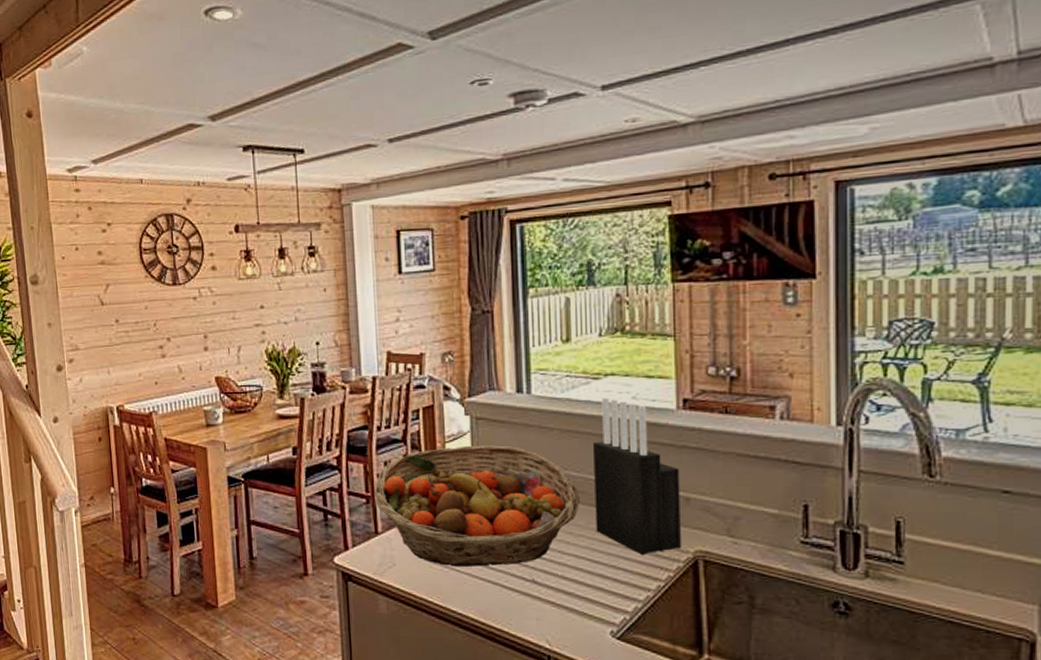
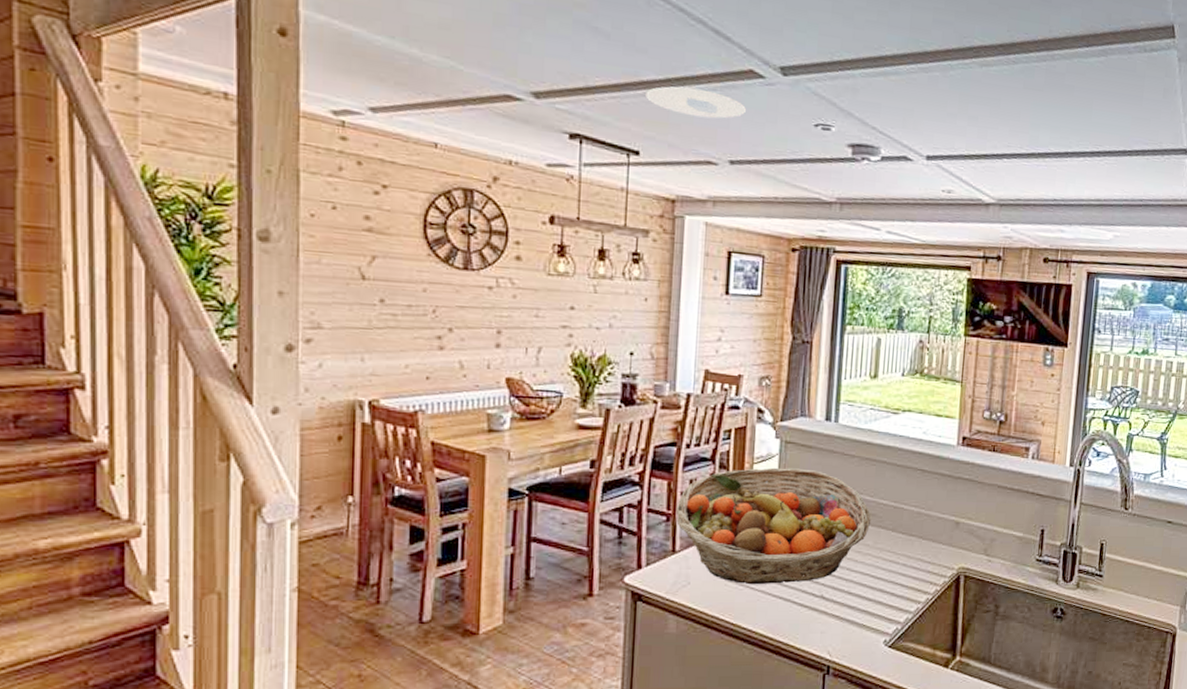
recessed light: none [303,74,400,105] -> present [645,86,747,119]
knife block: present [592,397,681,555] -> none [881,430,954,571]

